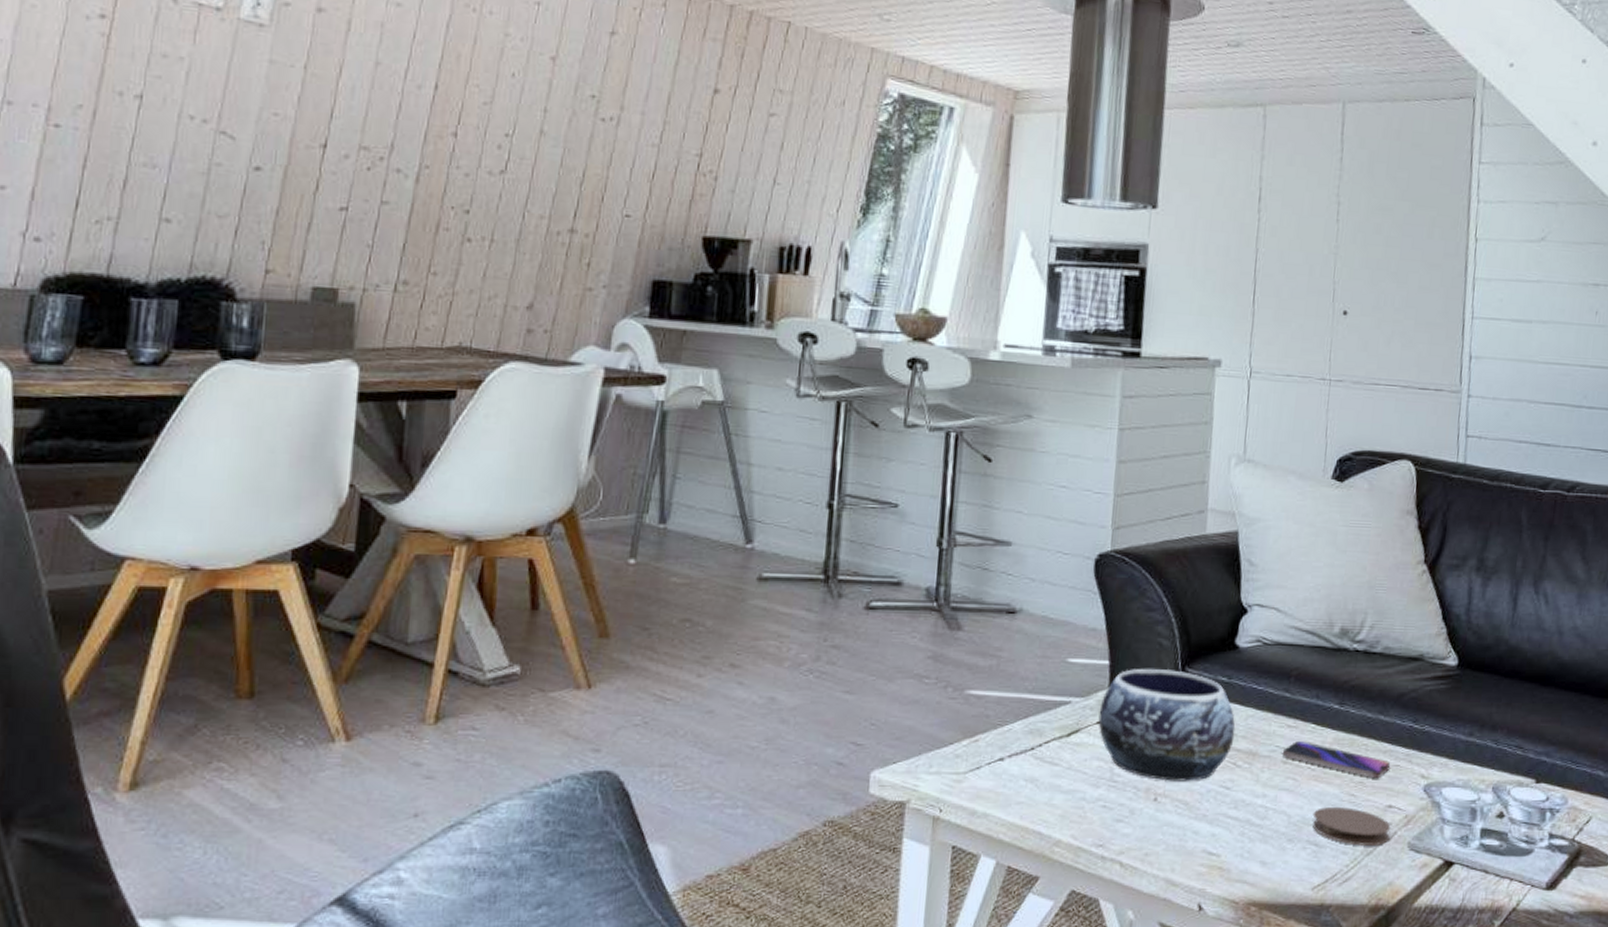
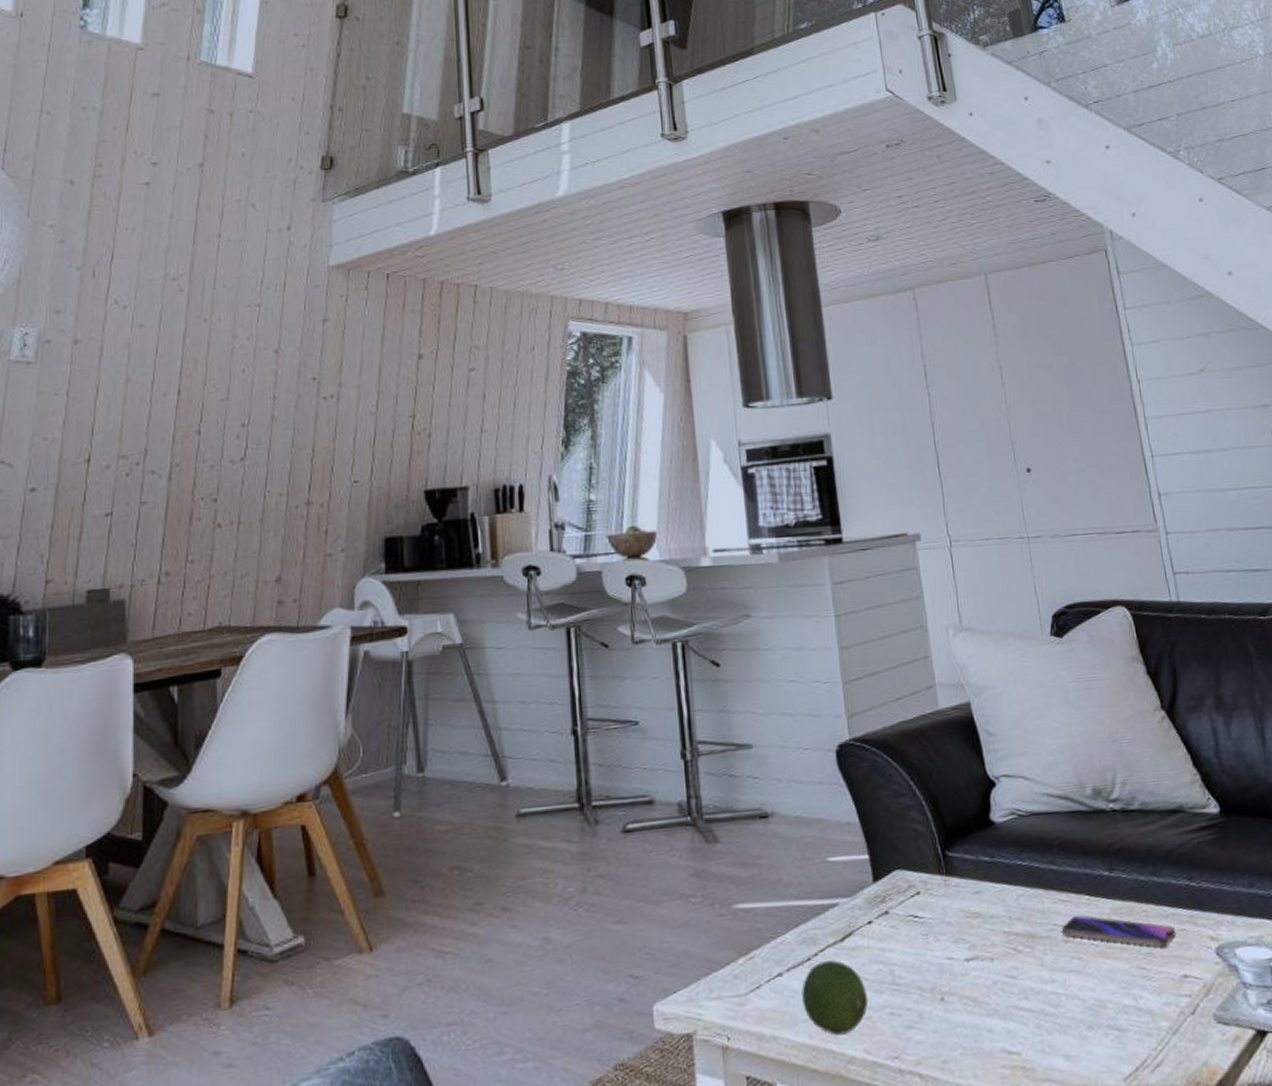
fruit: none [1018,753,1084,820] -> present [801,960,869,1036]
decorative bowl: present [1098,668,1236,781] -> none [868,855,1010,978]
coaster: present [1313,807,1391,846] -> none [1107,983,1193,1025]

